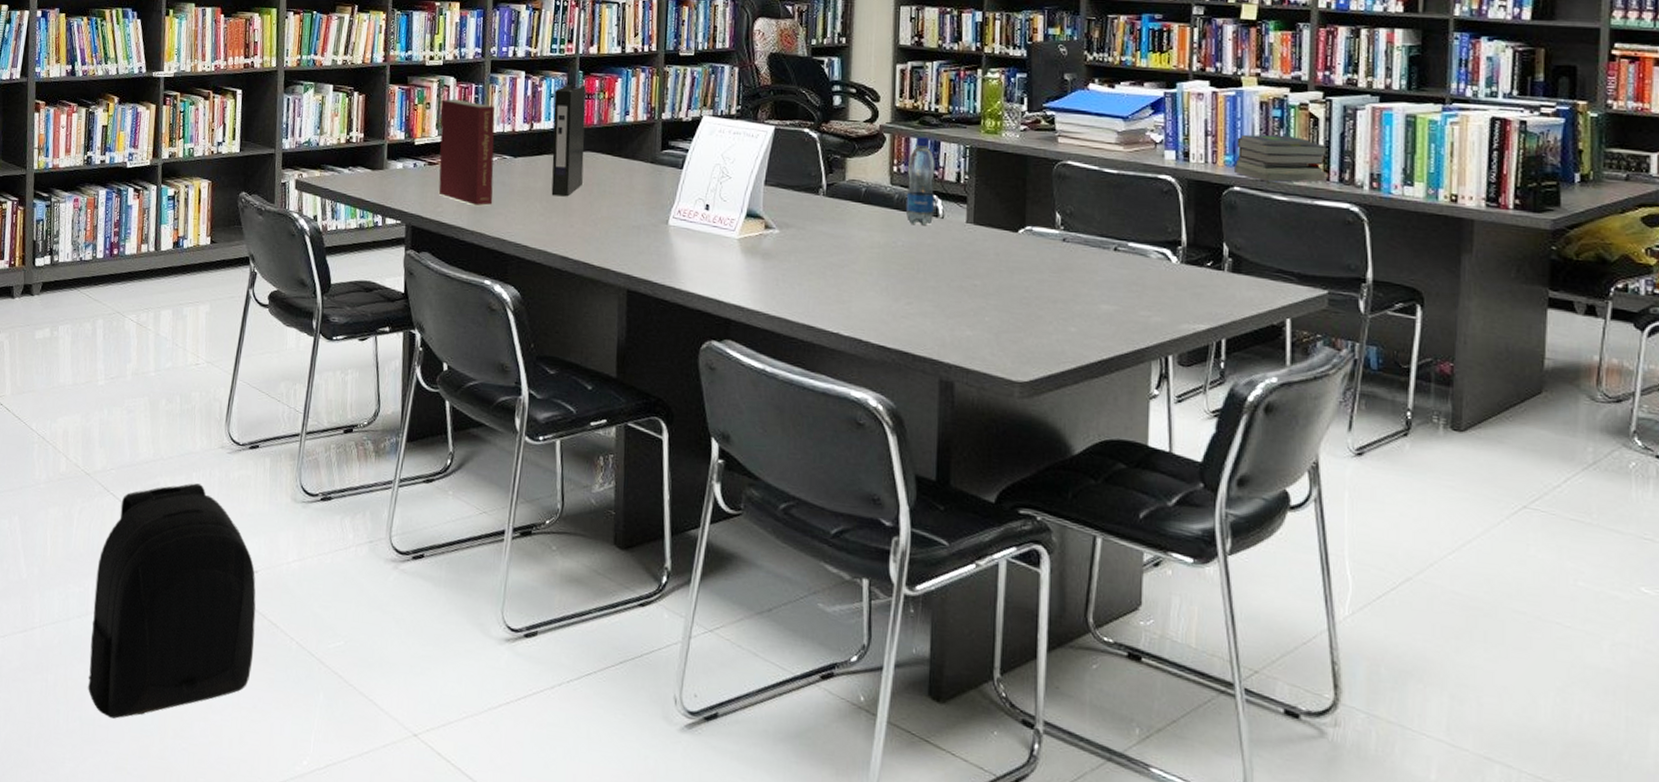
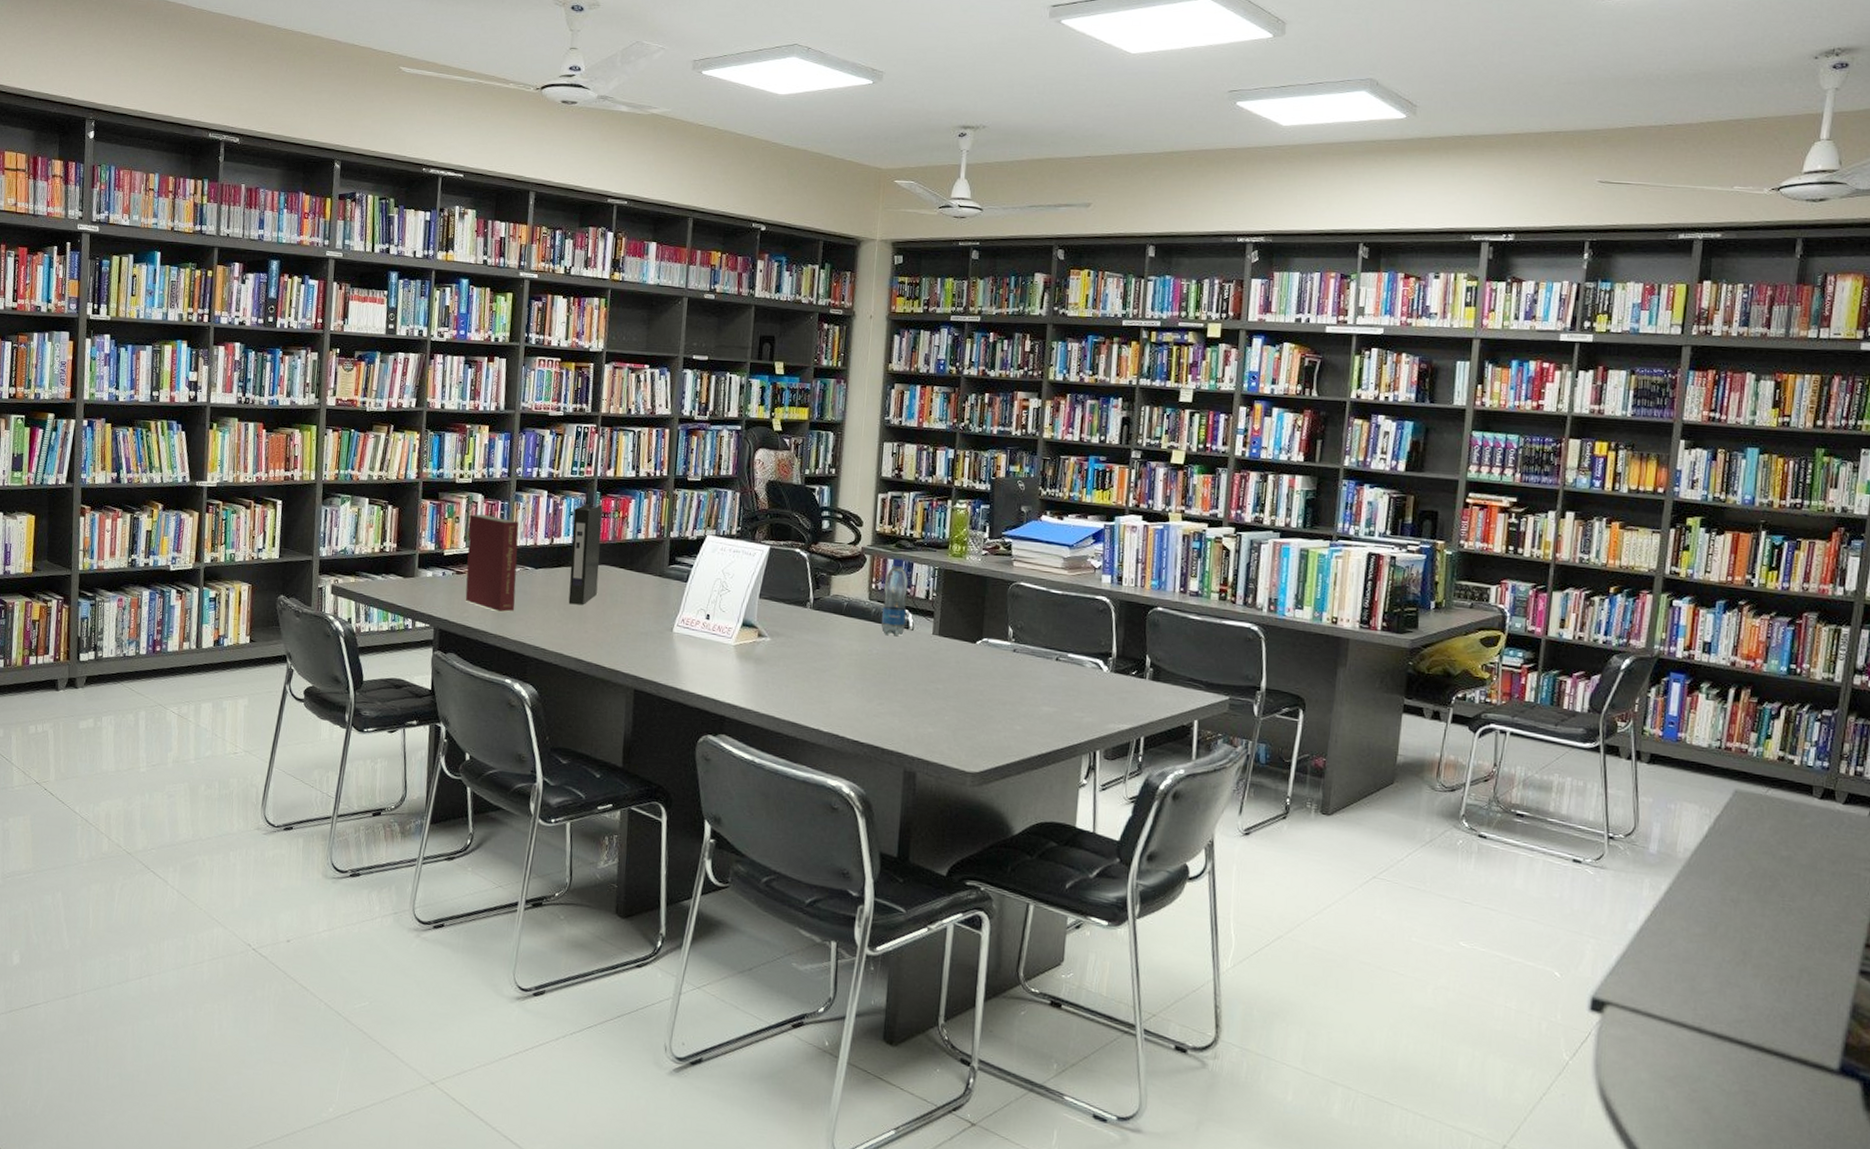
backpack: present [88,483,256,719] -> none [127,861,288,1075]
books: present [1235,134,1328,183] -> none [1159,562,1235,605]

